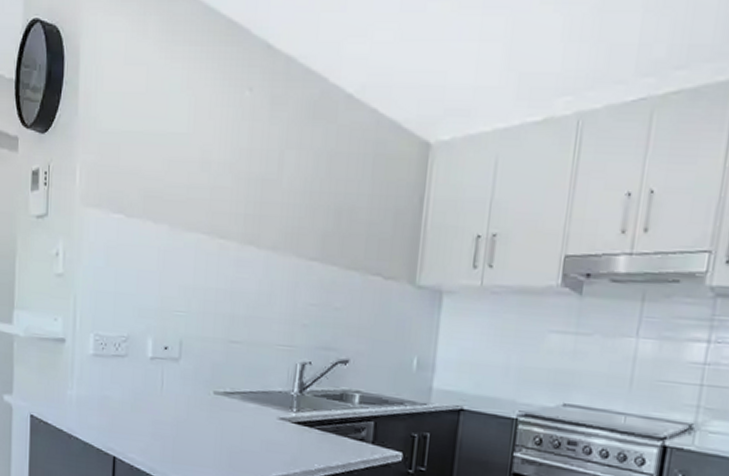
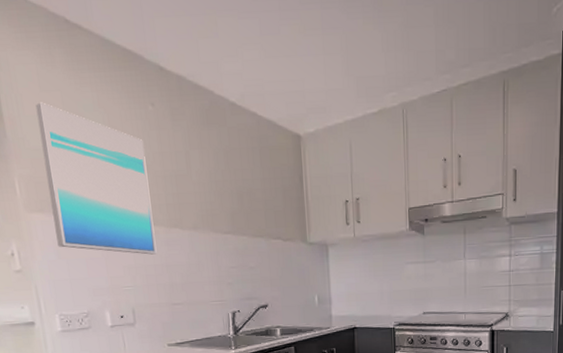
wall art: none [109,77,231,276] -> present [35,102,157,255]

